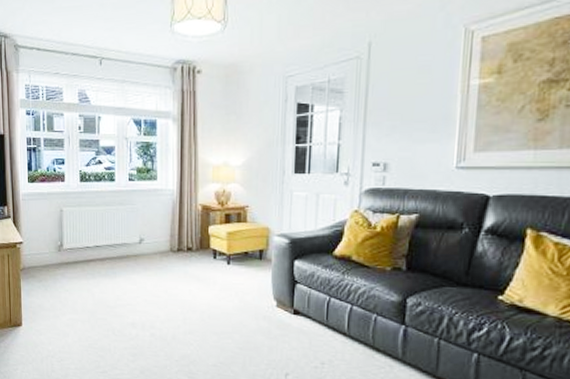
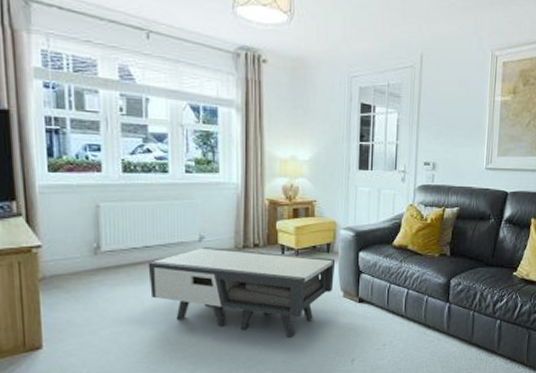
coffee table: none [98,249,269,342] -> present [148,247,336,338]

